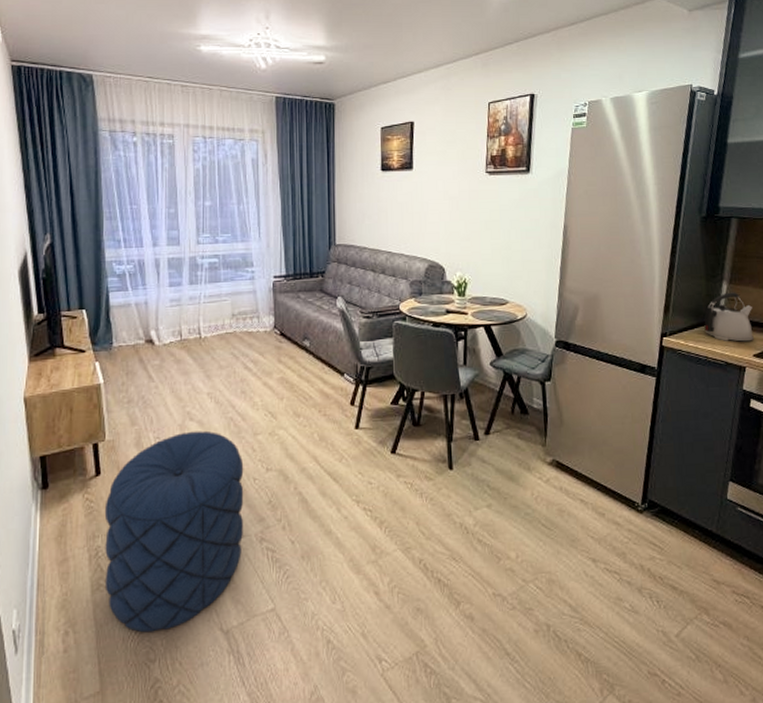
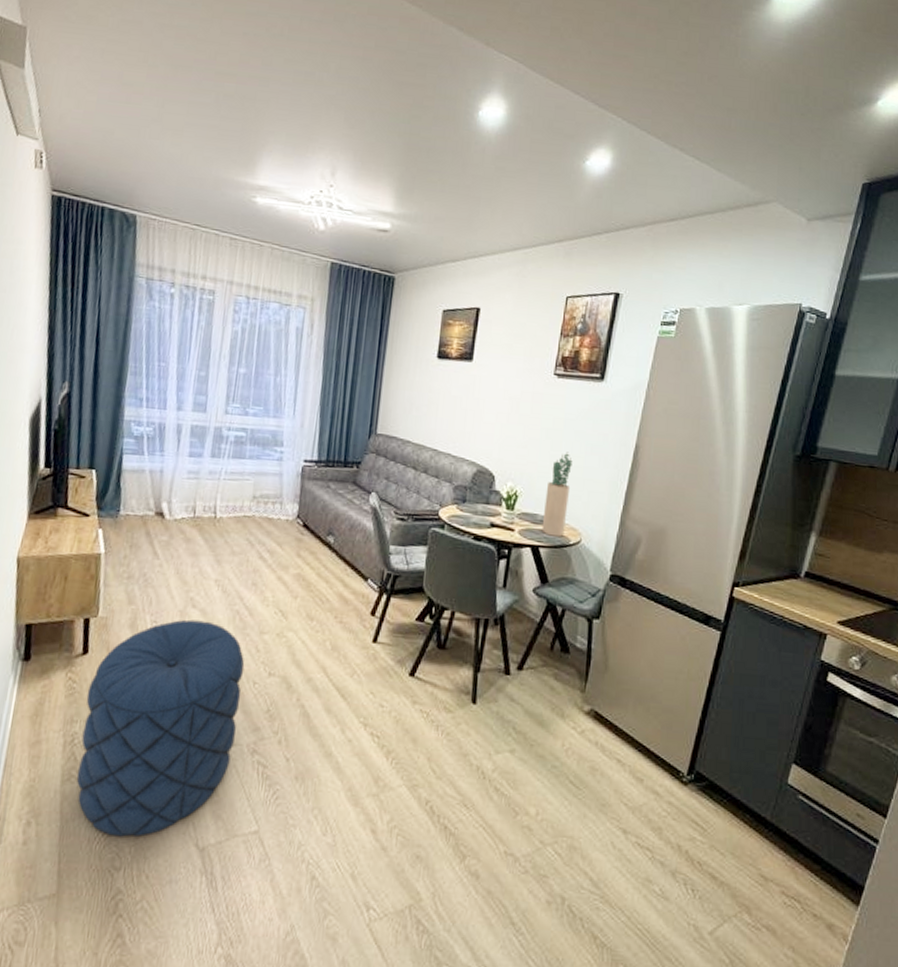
vase: none [491,239,512,314] -> present [541,451,573,537]
kettle: present [704,292,754,342] -> none [784,545,843,605]

